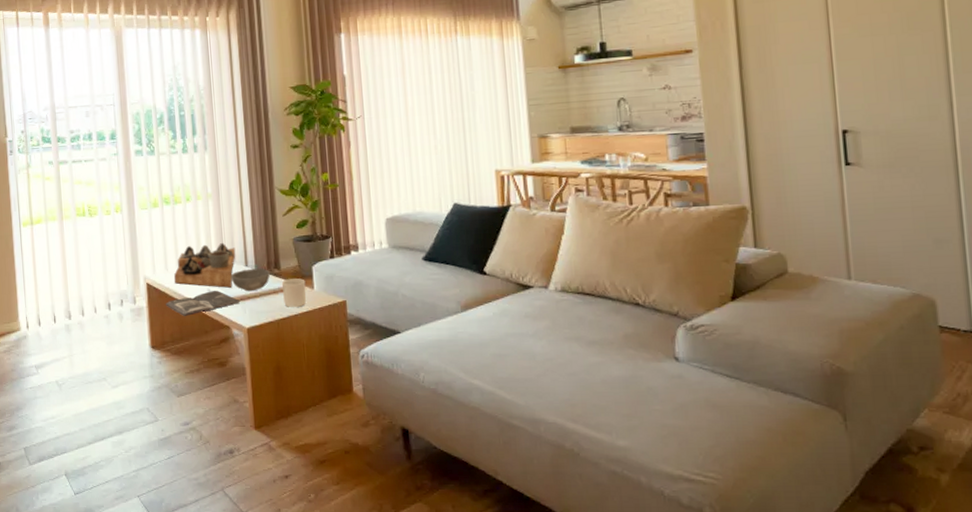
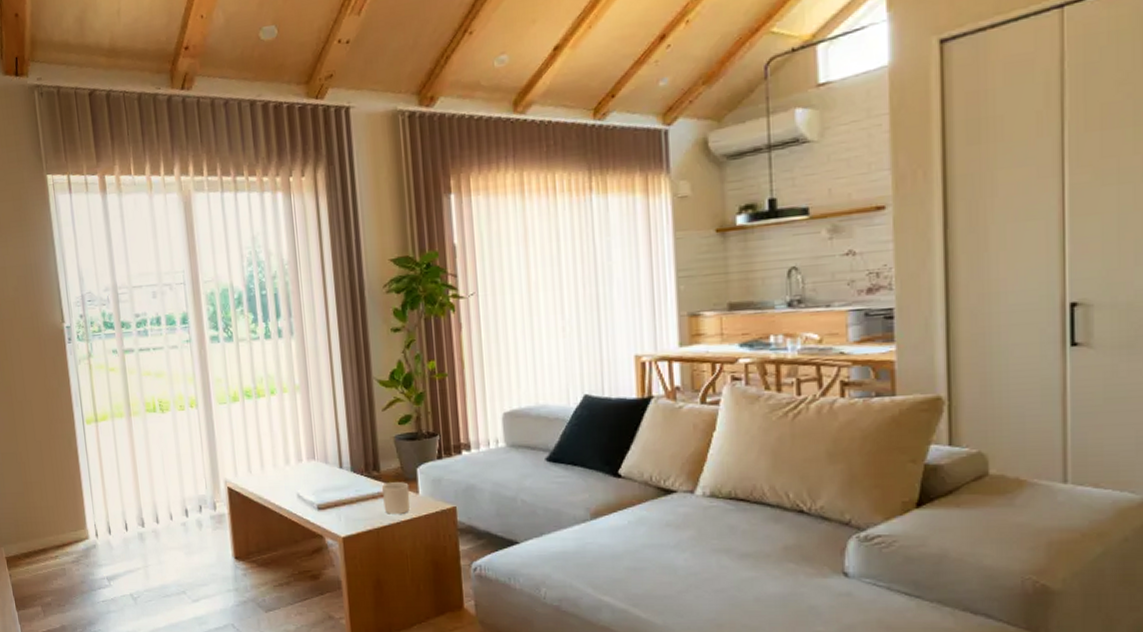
magazine: present [165,291,240,317] -> none [249,495,334,525]
decorative tray: present [174,242,236,288] -> none [259,441,329,492]
bowl: present [231,268,270,292] -> none [324,470,368,497]

